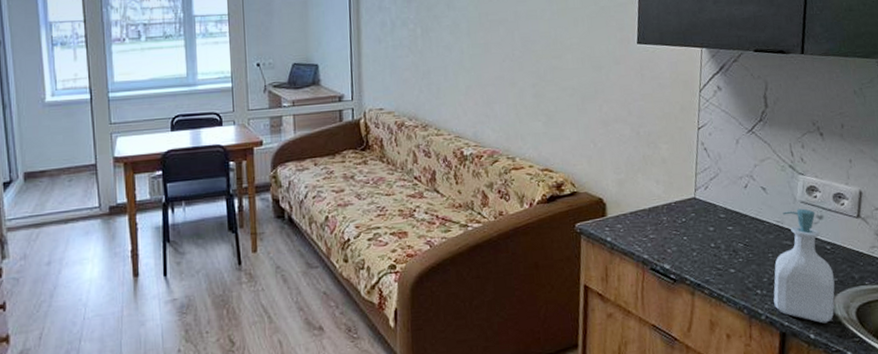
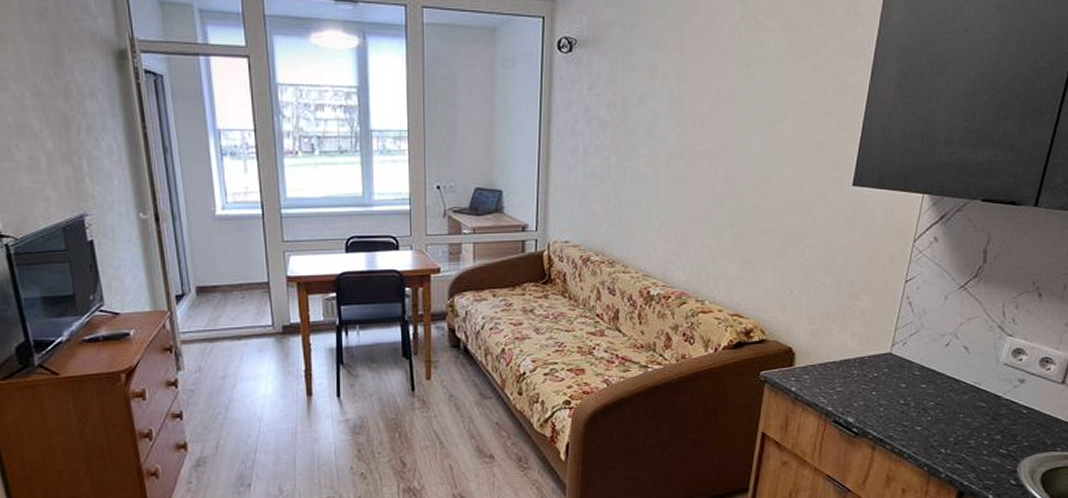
soap bottle: present [773,208,835,324] -> none [957,371,1025,485]

